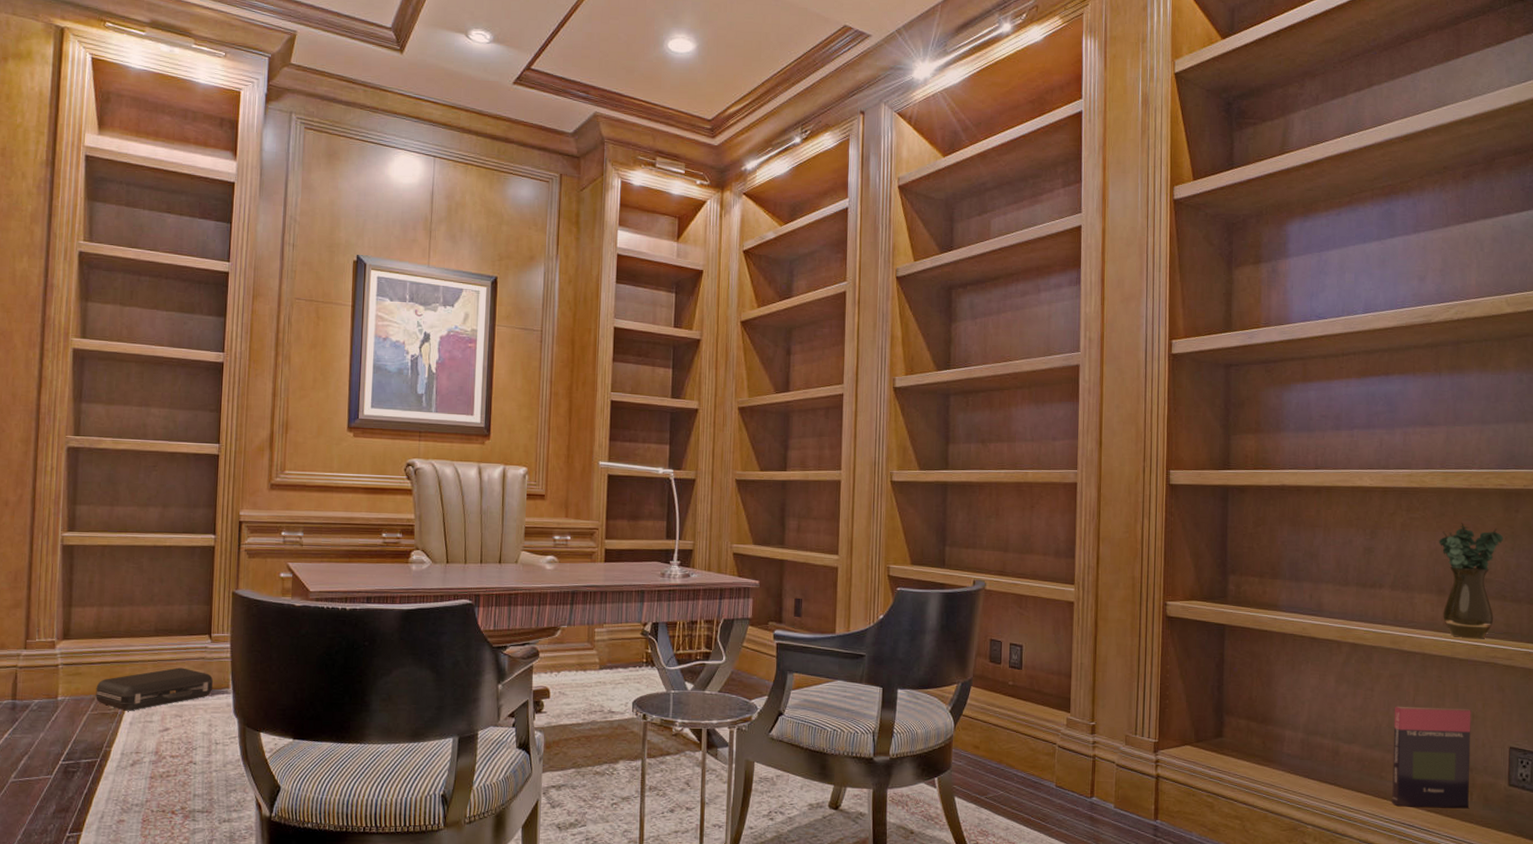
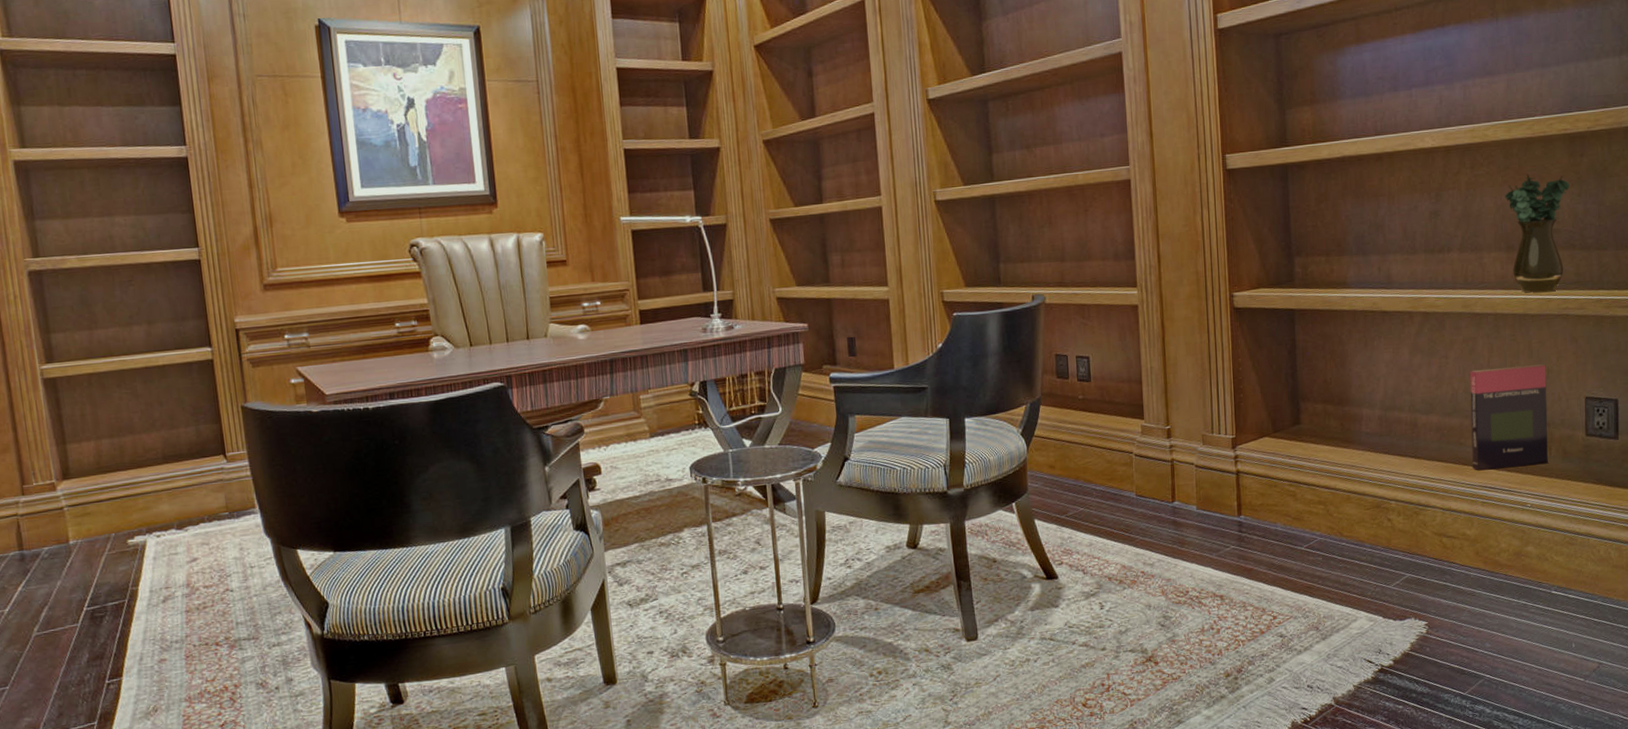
briefcase: present [95,667,214,711] -> none [109,492,238,546]

